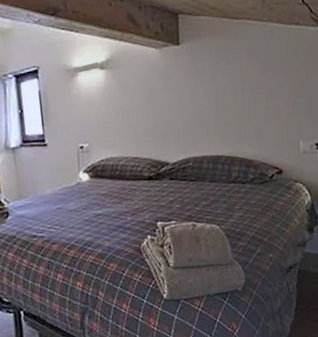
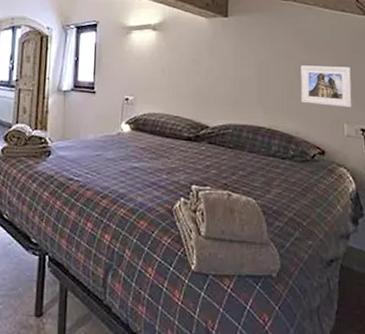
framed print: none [257,83,307,126] -> present [301,65,352,108]

